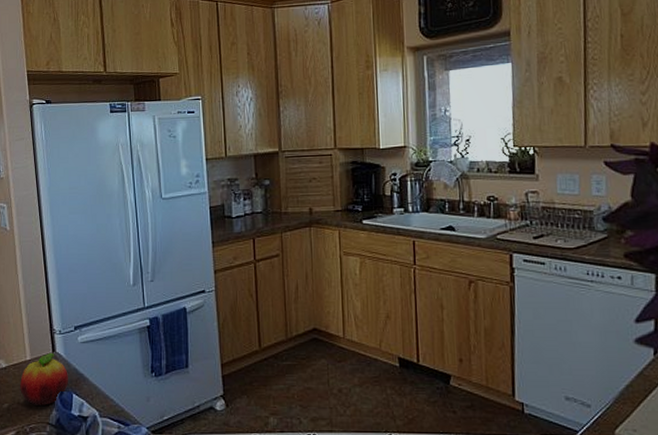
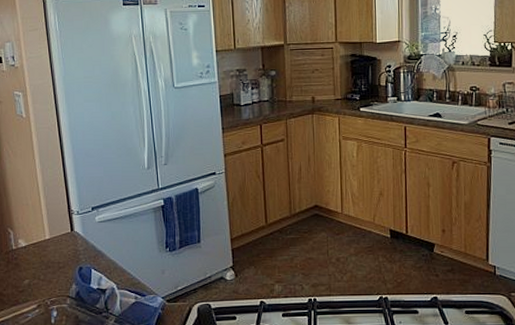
fruit: present [20,352,68,405] -> none [40,231,87,280]

